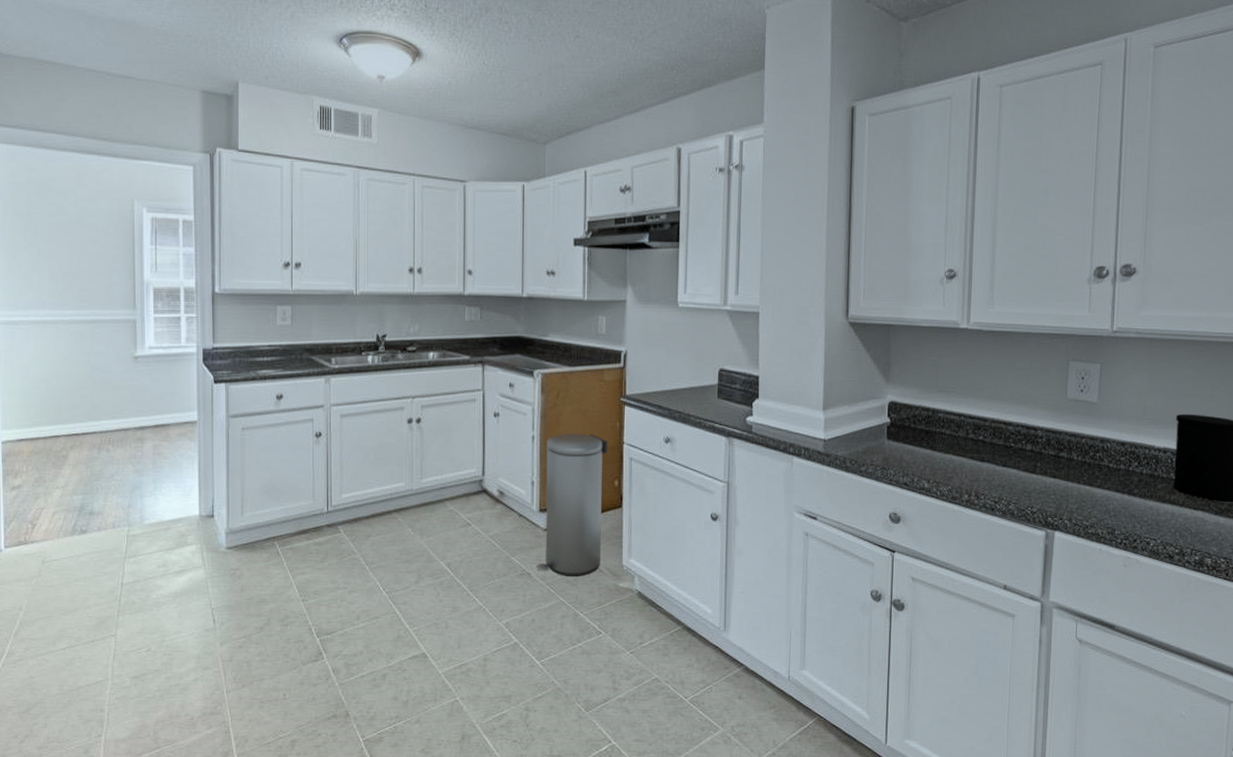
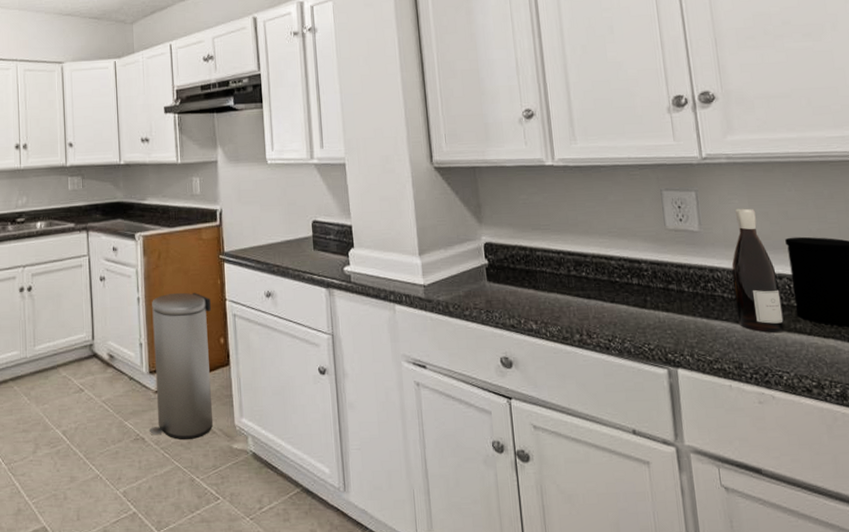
bottle: none [1119,383,1162,503] -> present [731,208,785,334]

